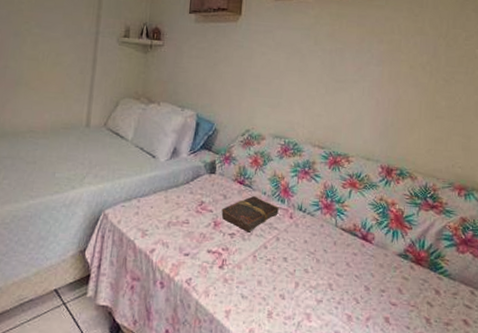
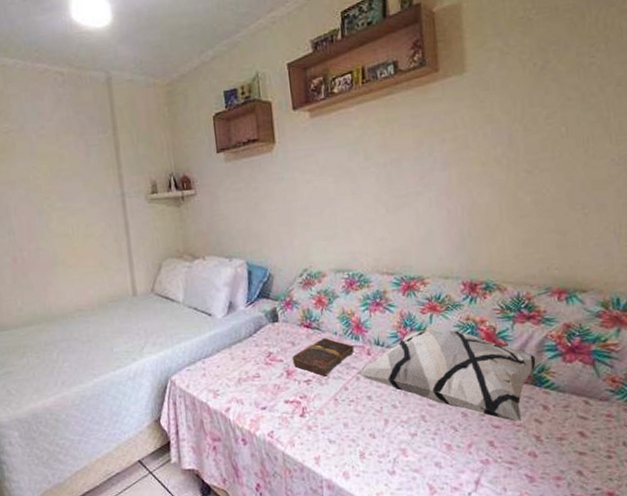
decorative pillow: none [277,203,442,303] -> present [356,329,545,422]

